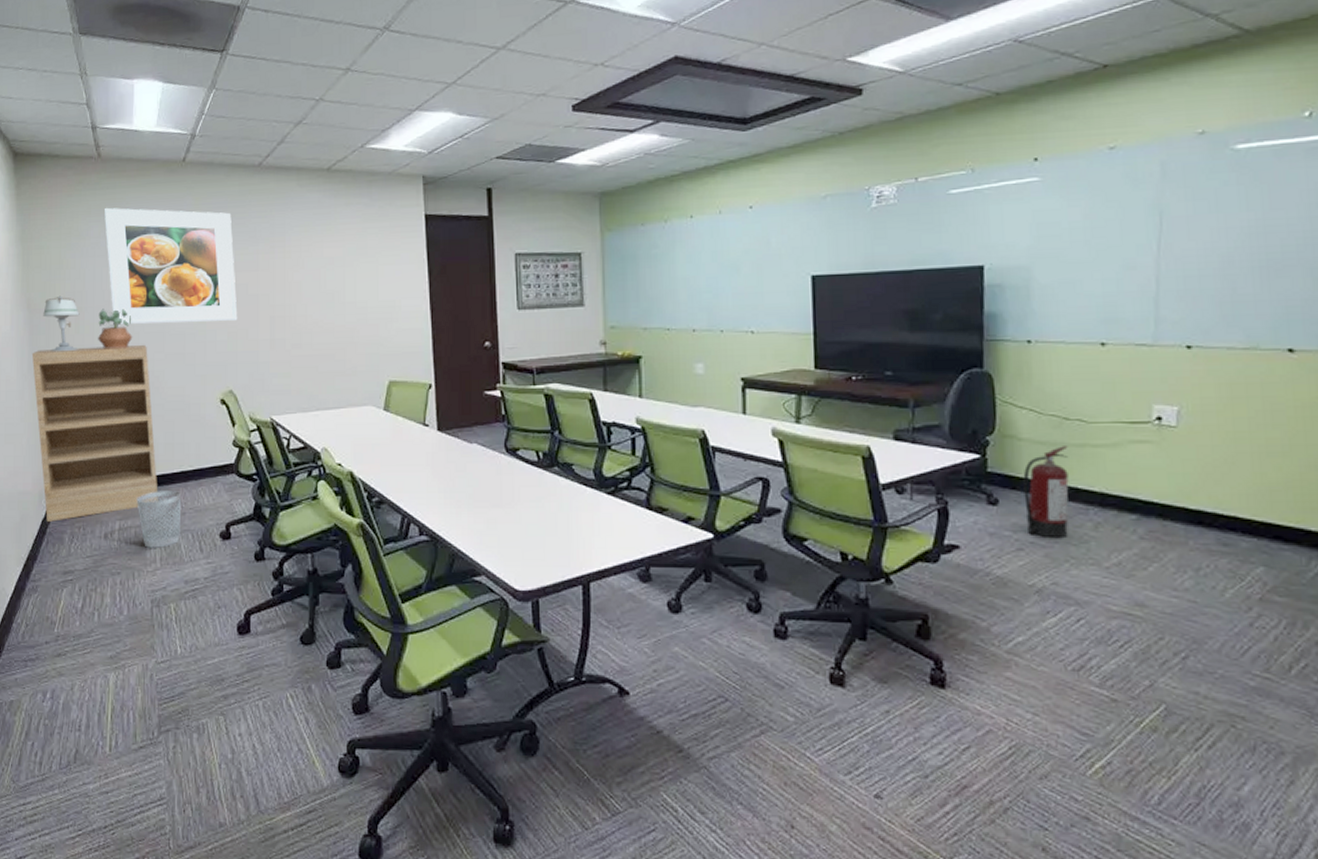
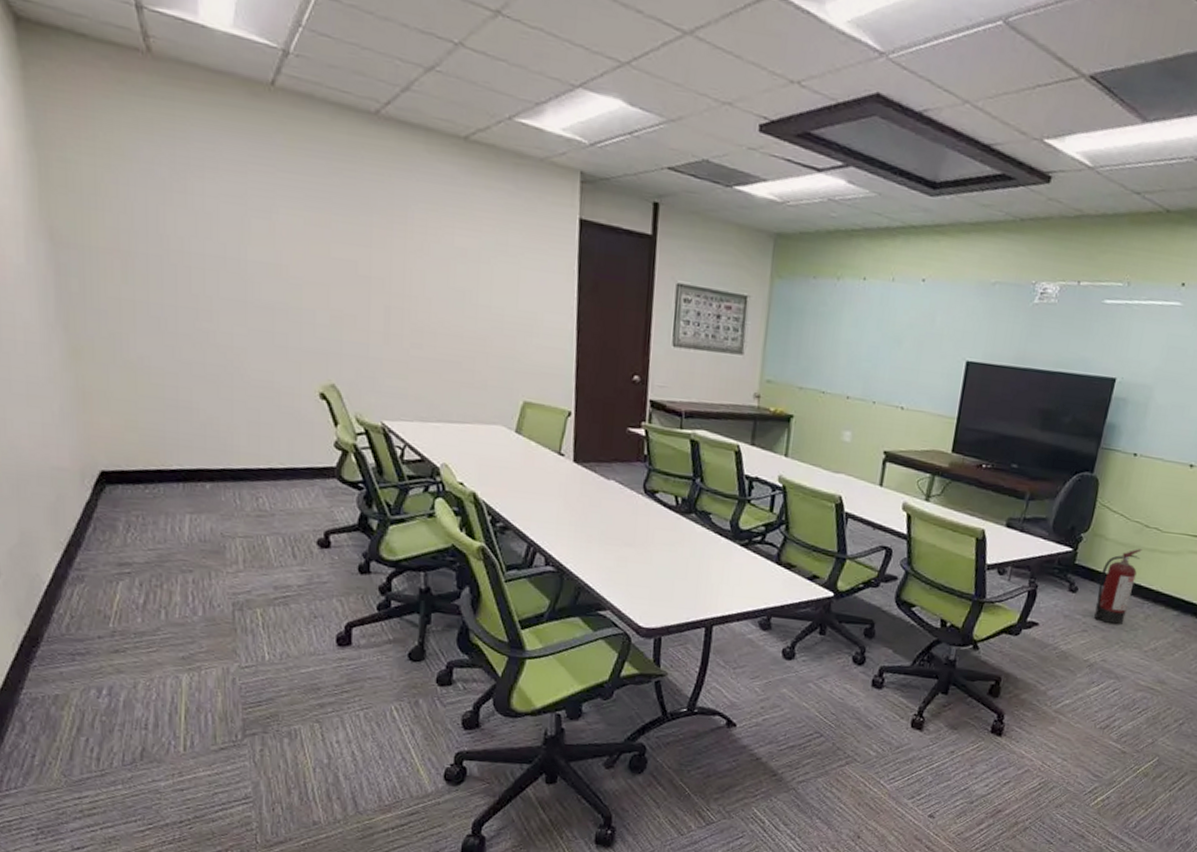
bookcase: present [31,344,158,522] -> none [59,296,240,506]
table lamp: present [43,295,80,352] -> none [74,230,128,305]
potted plant: present [98,308,133,349] -> none [154,258,204,314]
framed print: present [104,207,238,325] -> none [157,124,344,304]
wastebasket: present [136,489,182,548] -> none [212,486,270,549]

